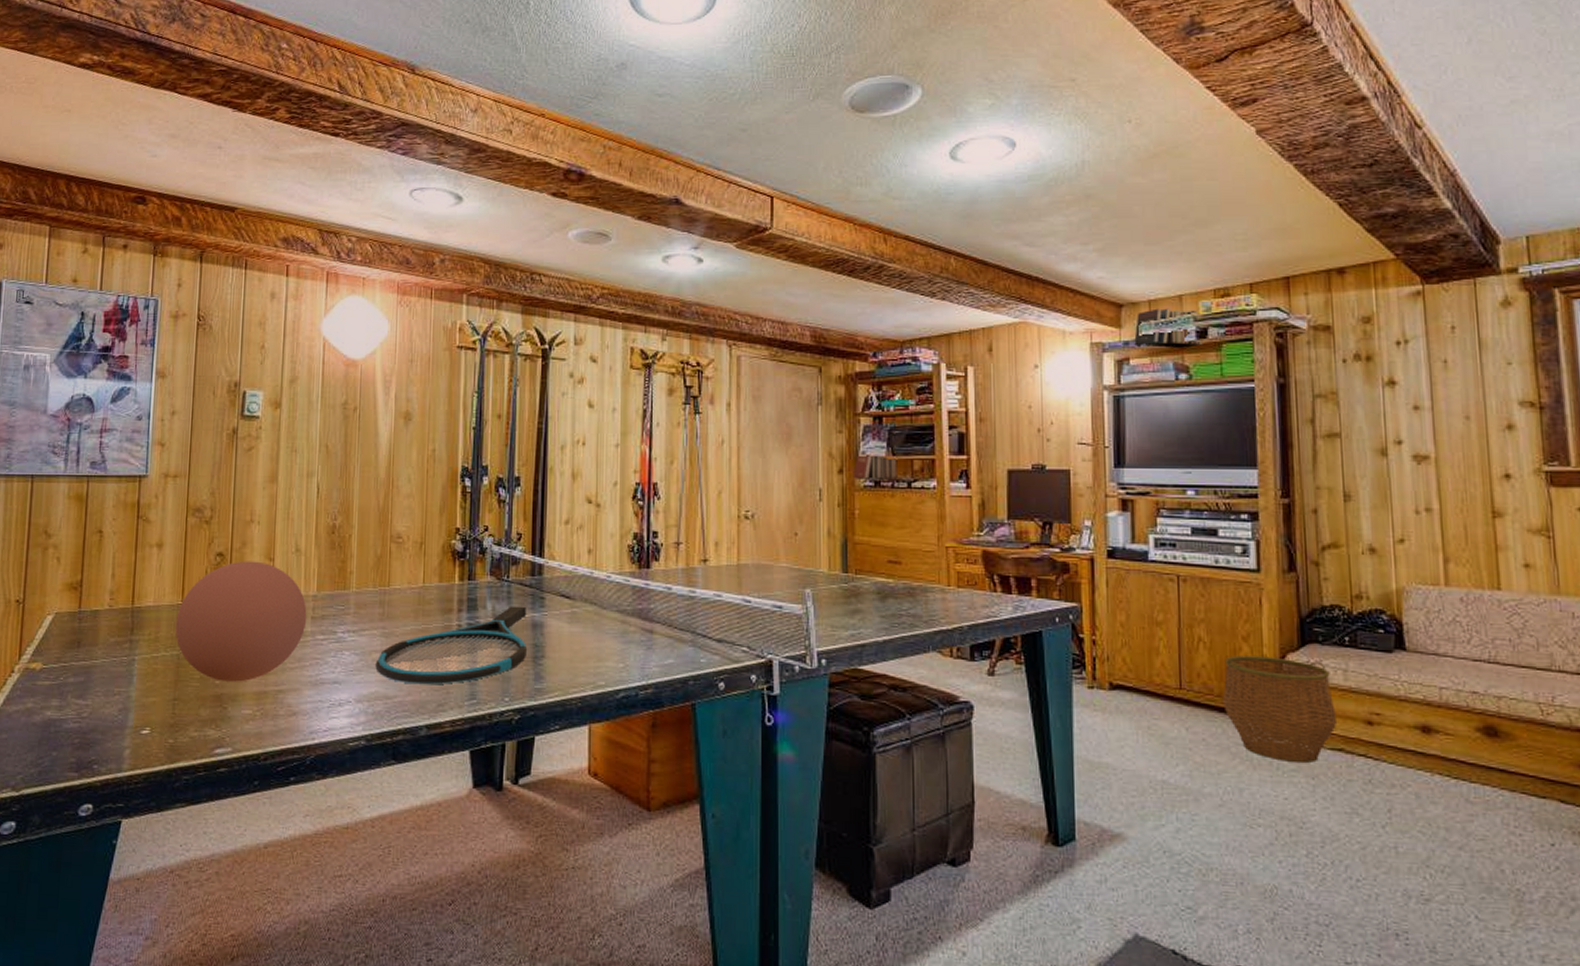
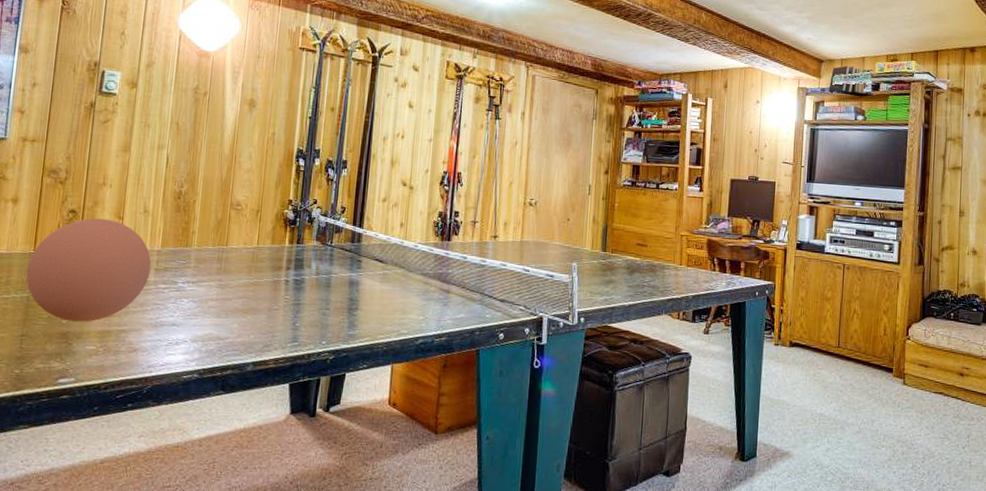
tennis racket: present [375,606,527,685] -> none [210,266,345,329]
books: present [853,449,898,480] -> none [615,156,650,181]
basket: present [1223,655,1338,763] -> none [866,324,941,402]

